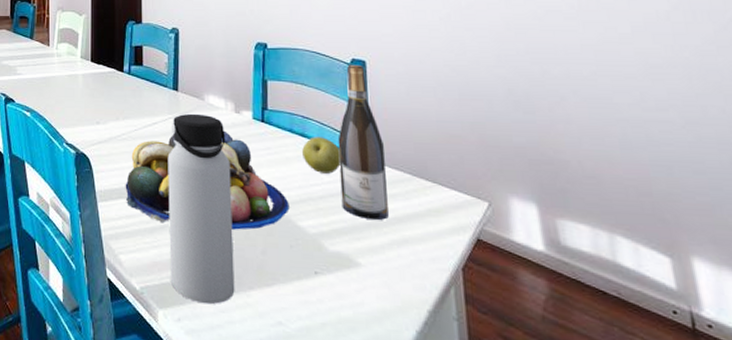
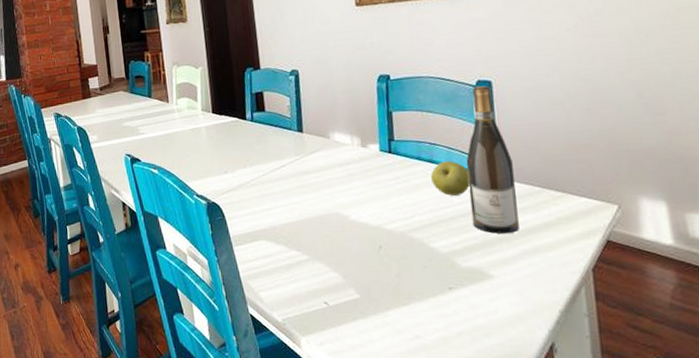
fruit bowl: present [125,130,290,230] -> none [258,165,422,259]
water bottle: present [167,113,235,305] -> none [298,152,373,328]

